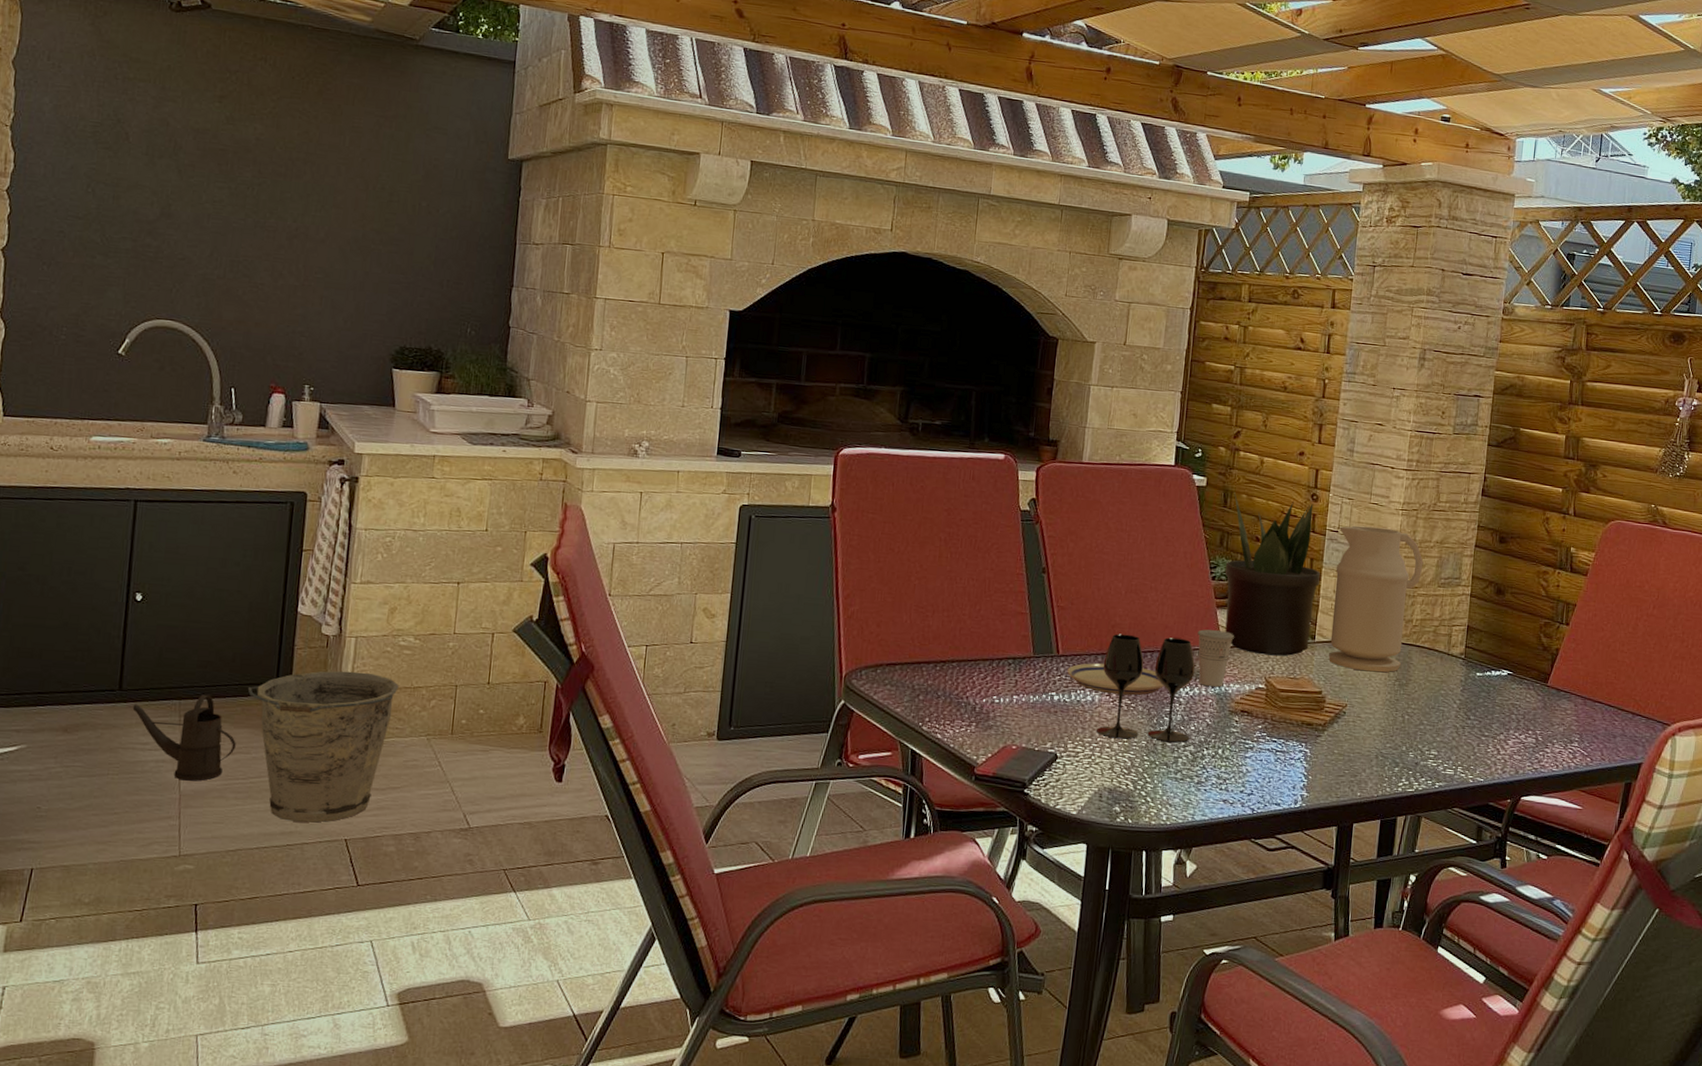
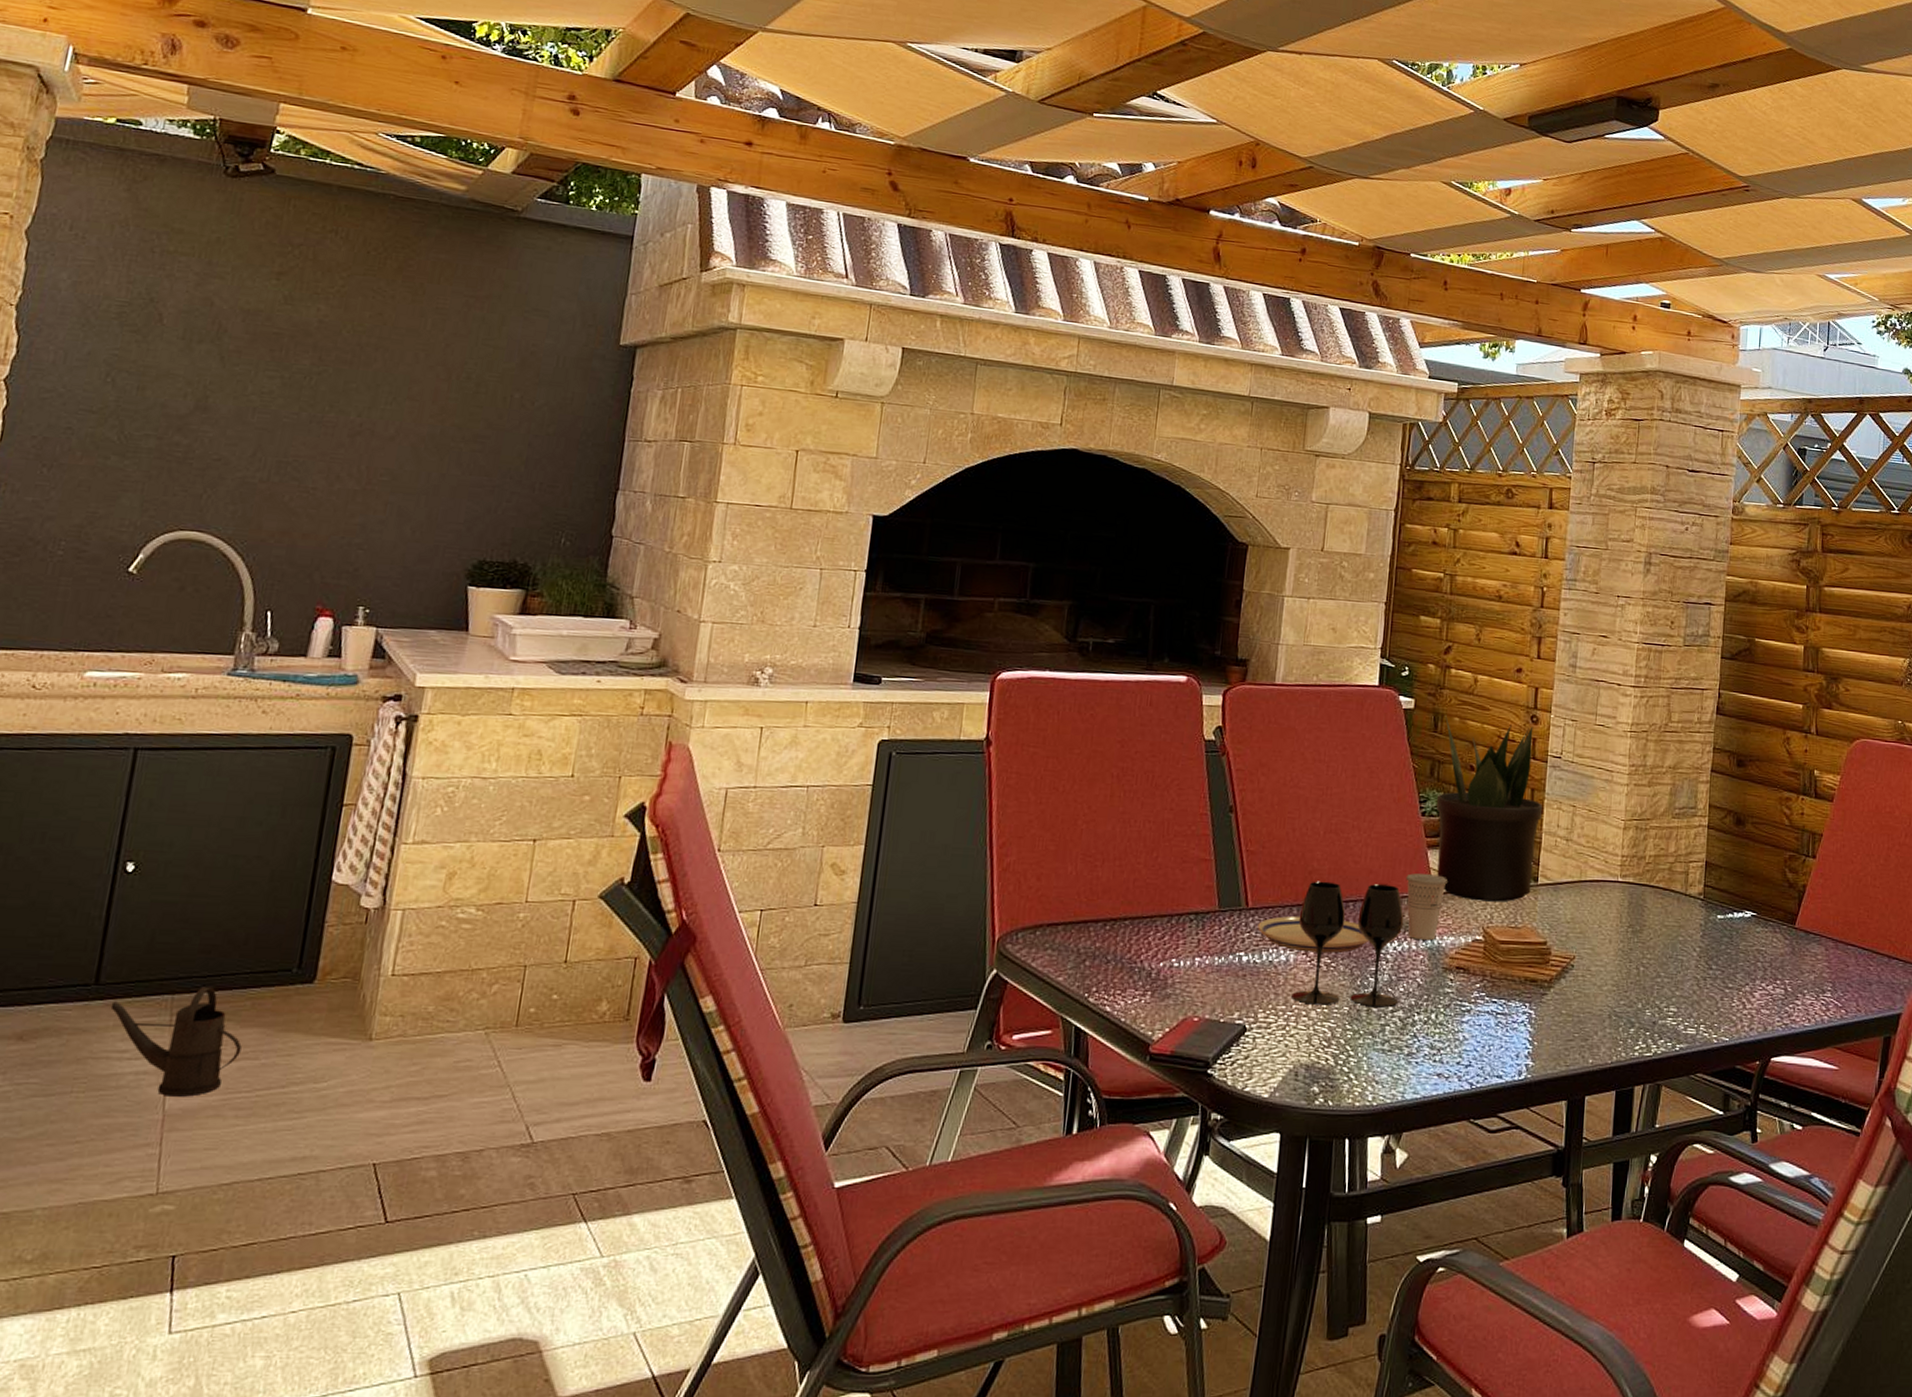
bucket: present [247,671,399,823] -> none [261,951,454,1144]
water jug: present [1329,525,1424,673] -> none [1553,750,1656,918]

